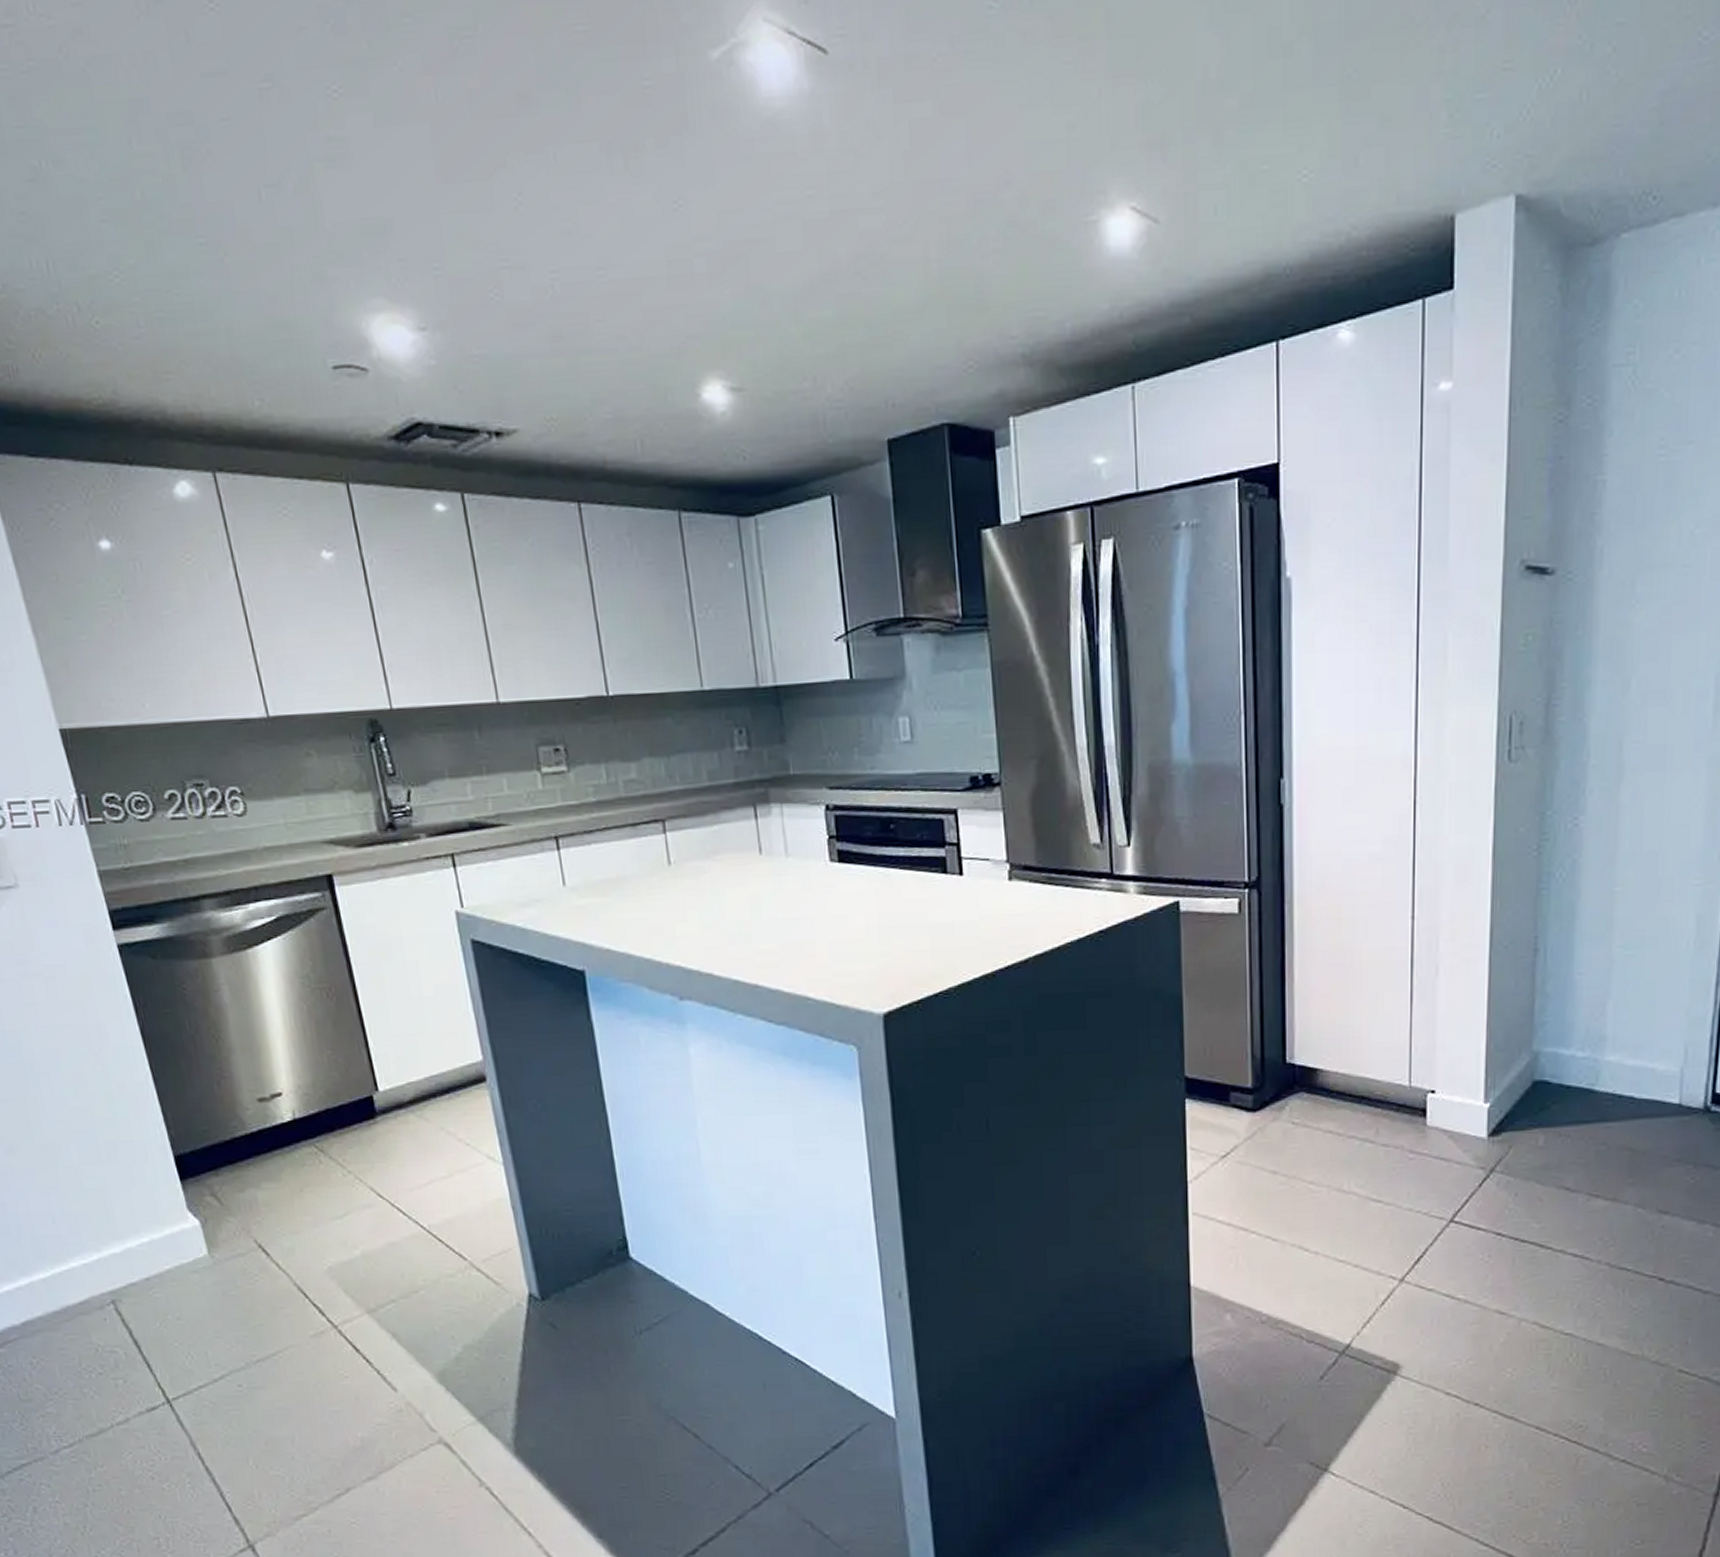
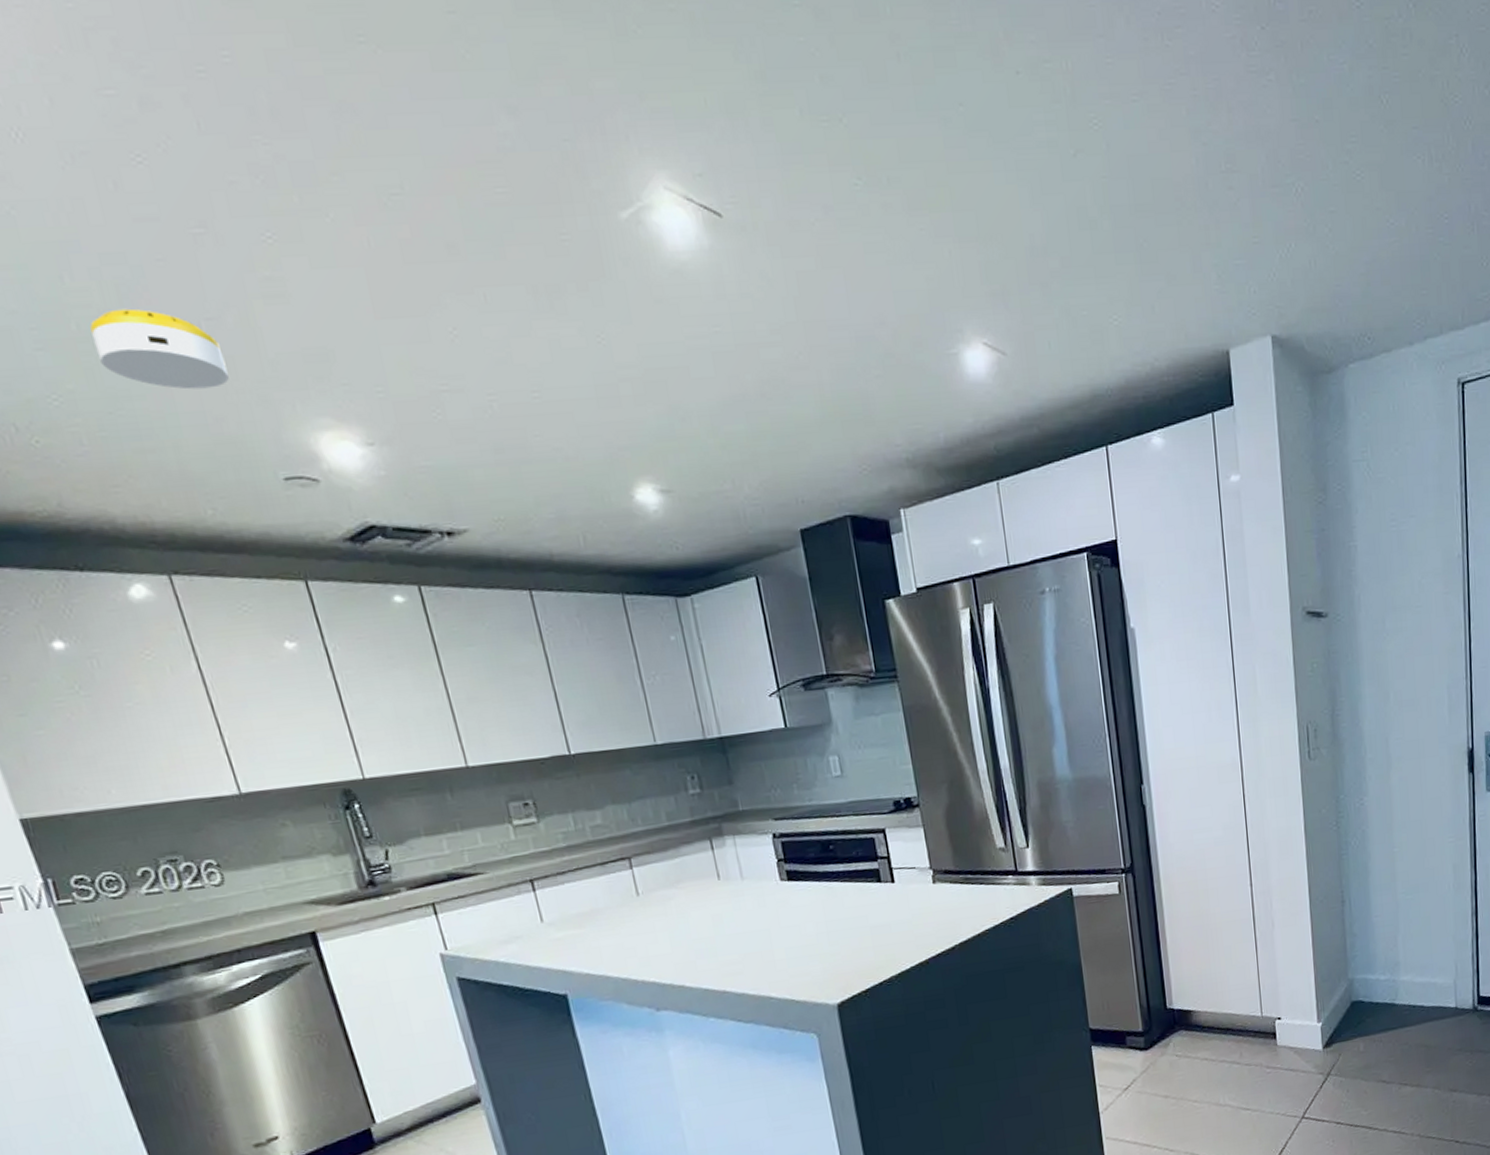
smoke detector: none [154,174,285,266] -> present [90,308,229,390]

